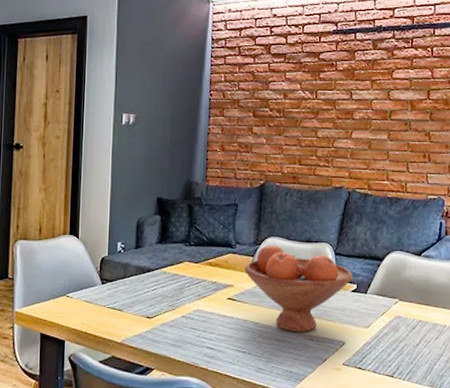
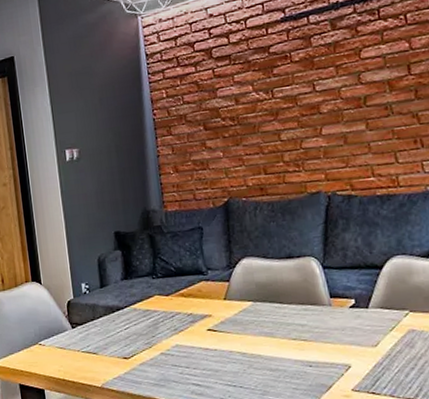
fruit bowl: present [245,245,353,332] -> none [221,266,349,359]

